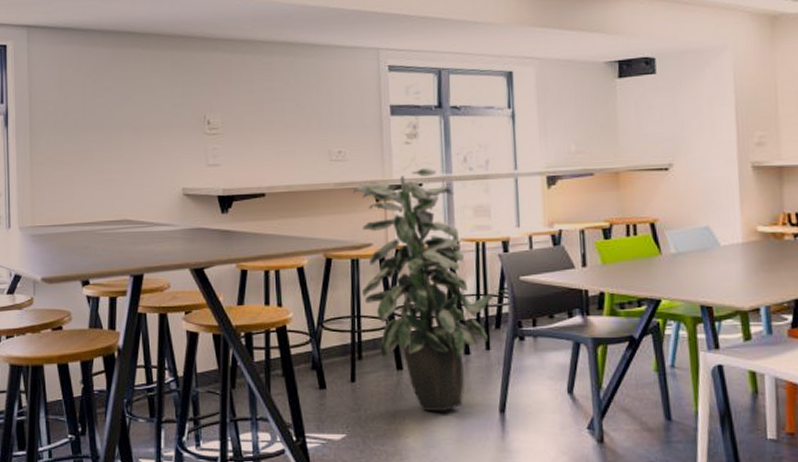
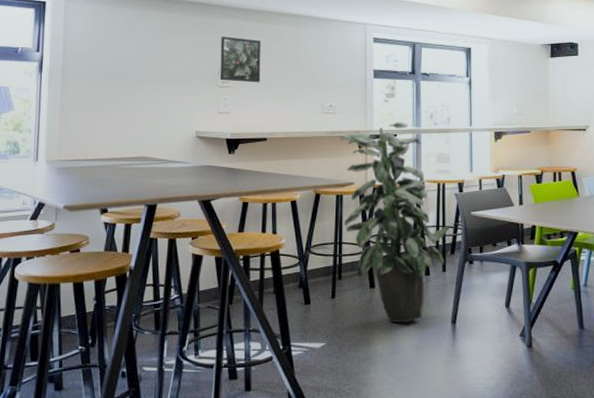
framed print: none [205,74,254,128] -> present [220,36,261,83]

